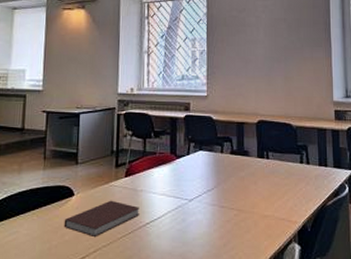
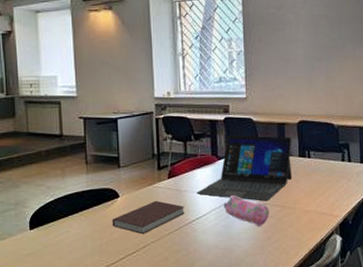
laptop: none [153,133,251,204] -> present [196,135,293,201]
pencil case: none [179,196,226,232] -> present [223,195,270,227]

